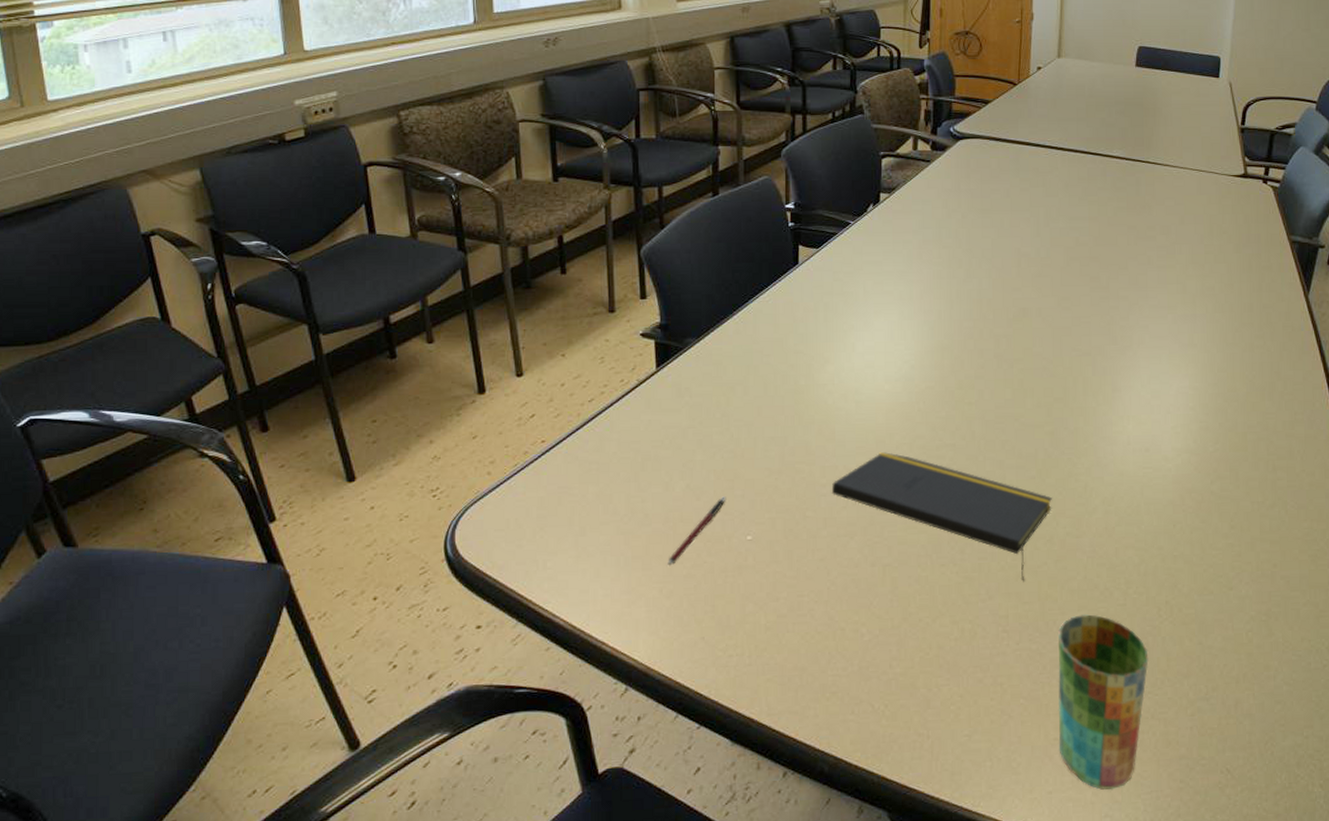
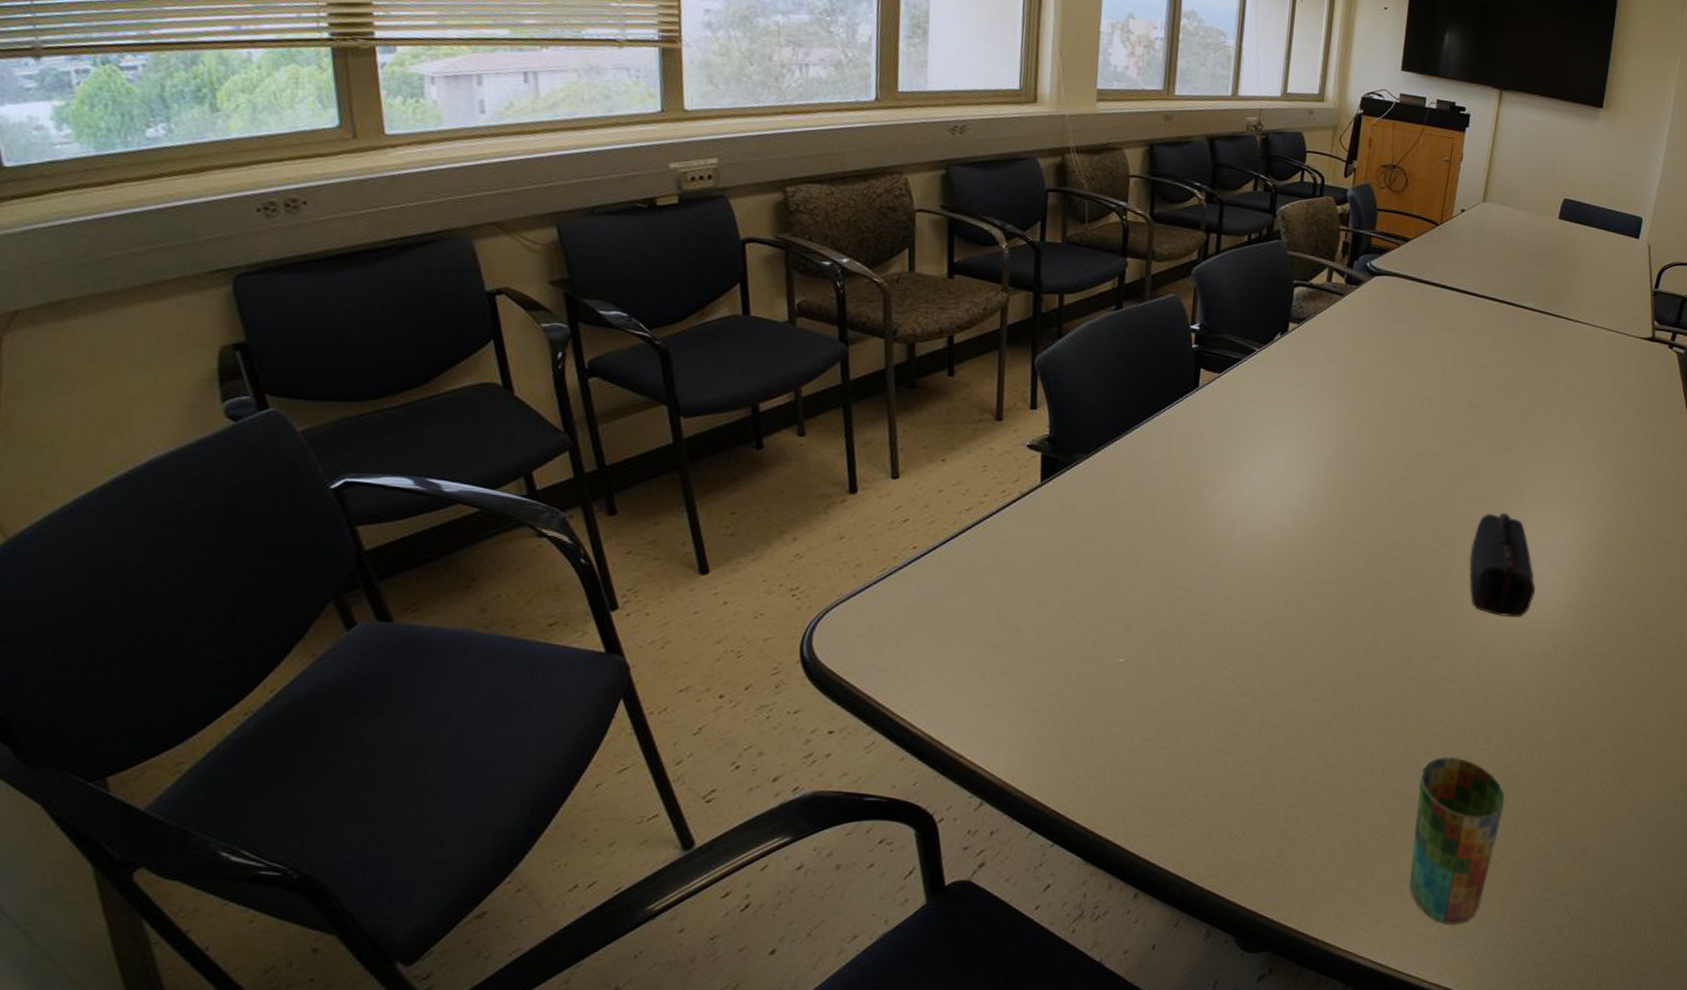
pen: present [668,496,727,566] -> none [1035,617,1102,683]
notepad: present [831,452,1052,581] -> none [1209,584,1429,721]
pencil case: none [1084,362,1155,468] -> present [1469,512,1536,618]

